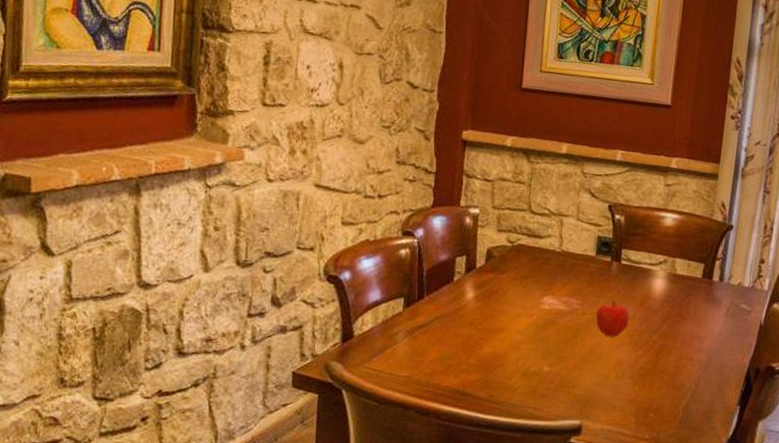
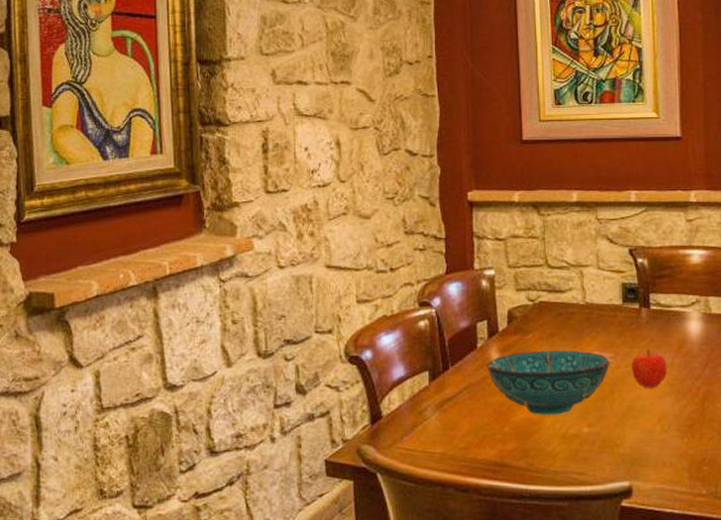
decorative bowl: none [459,290,578,353] -> present [485,350,611,416]

